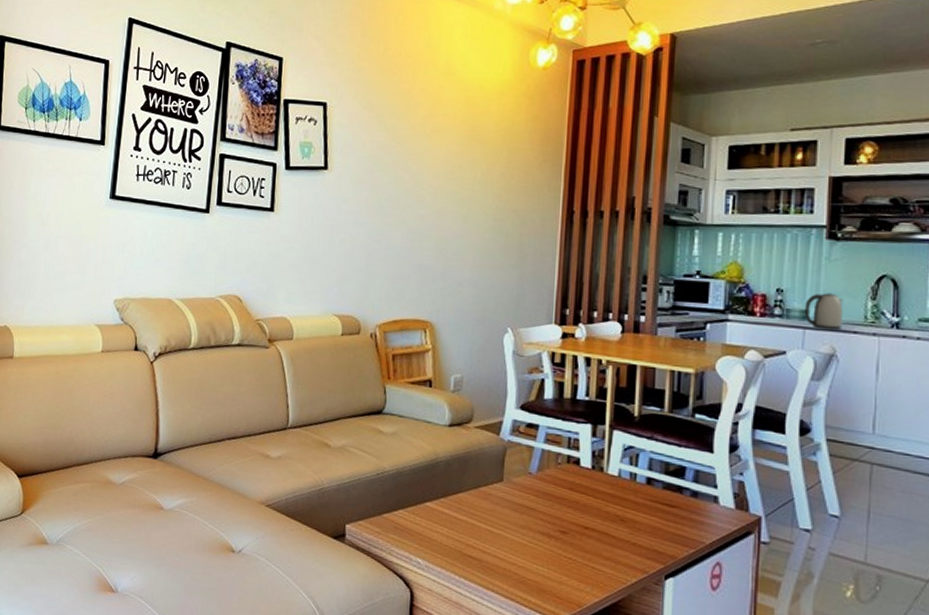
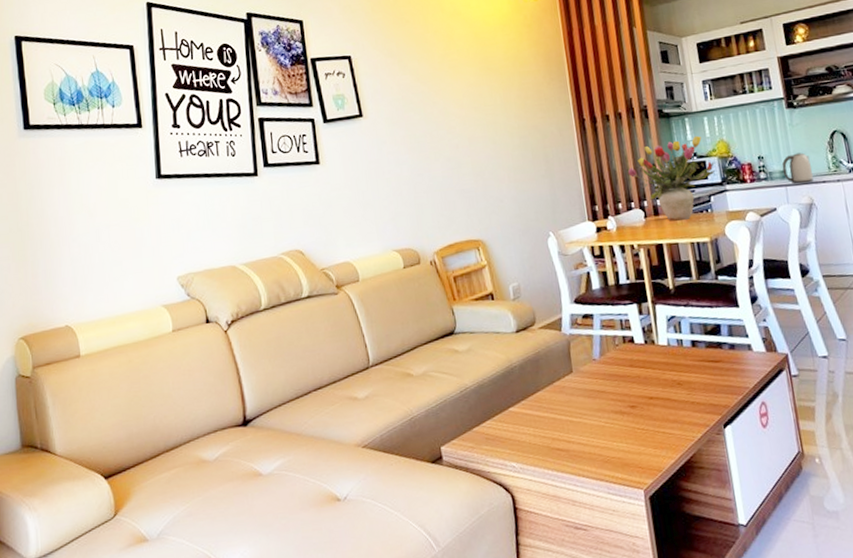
flower arrangement: none [612,252,719,345] -> present [627,135,715,222]

